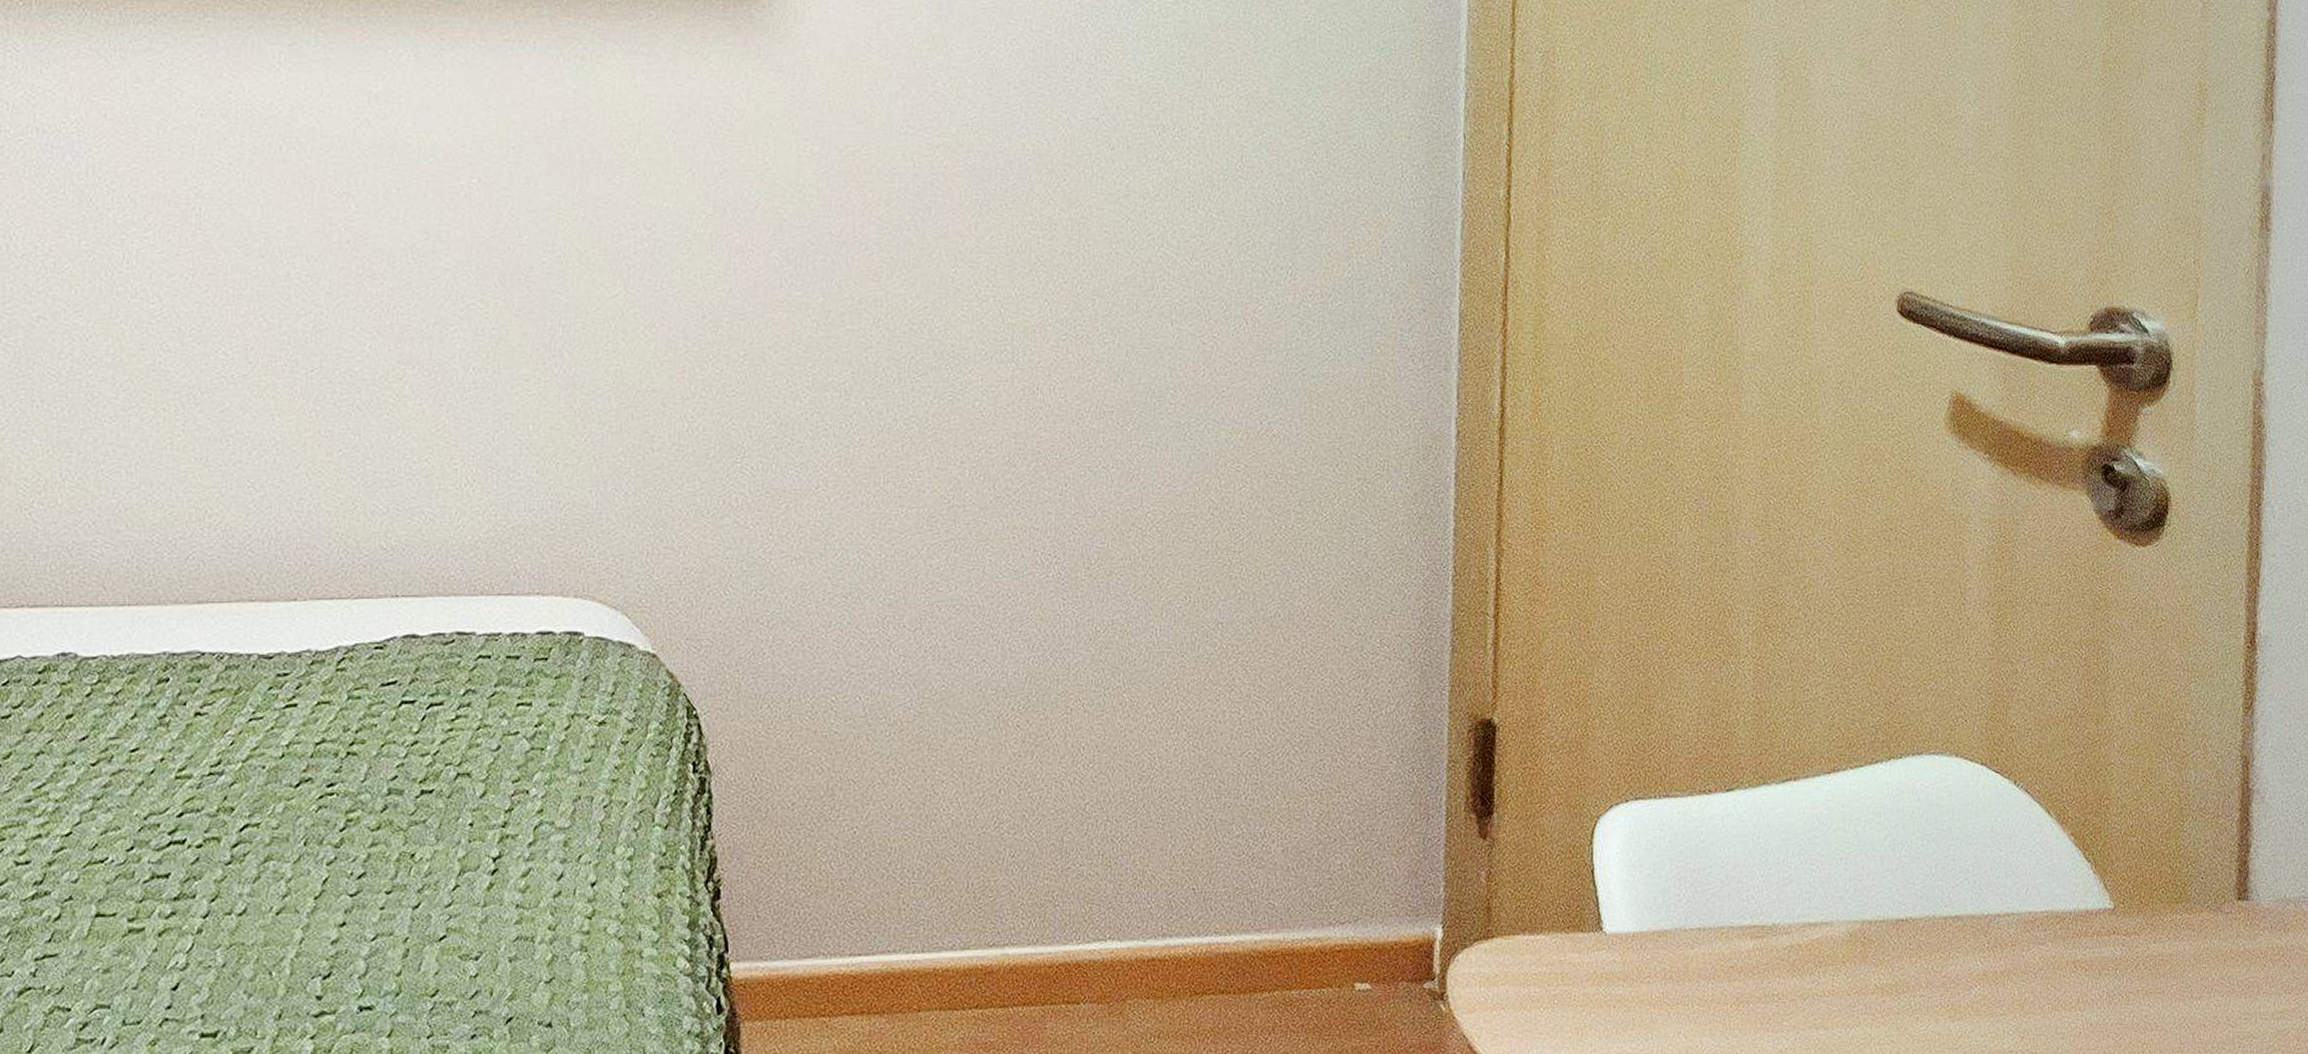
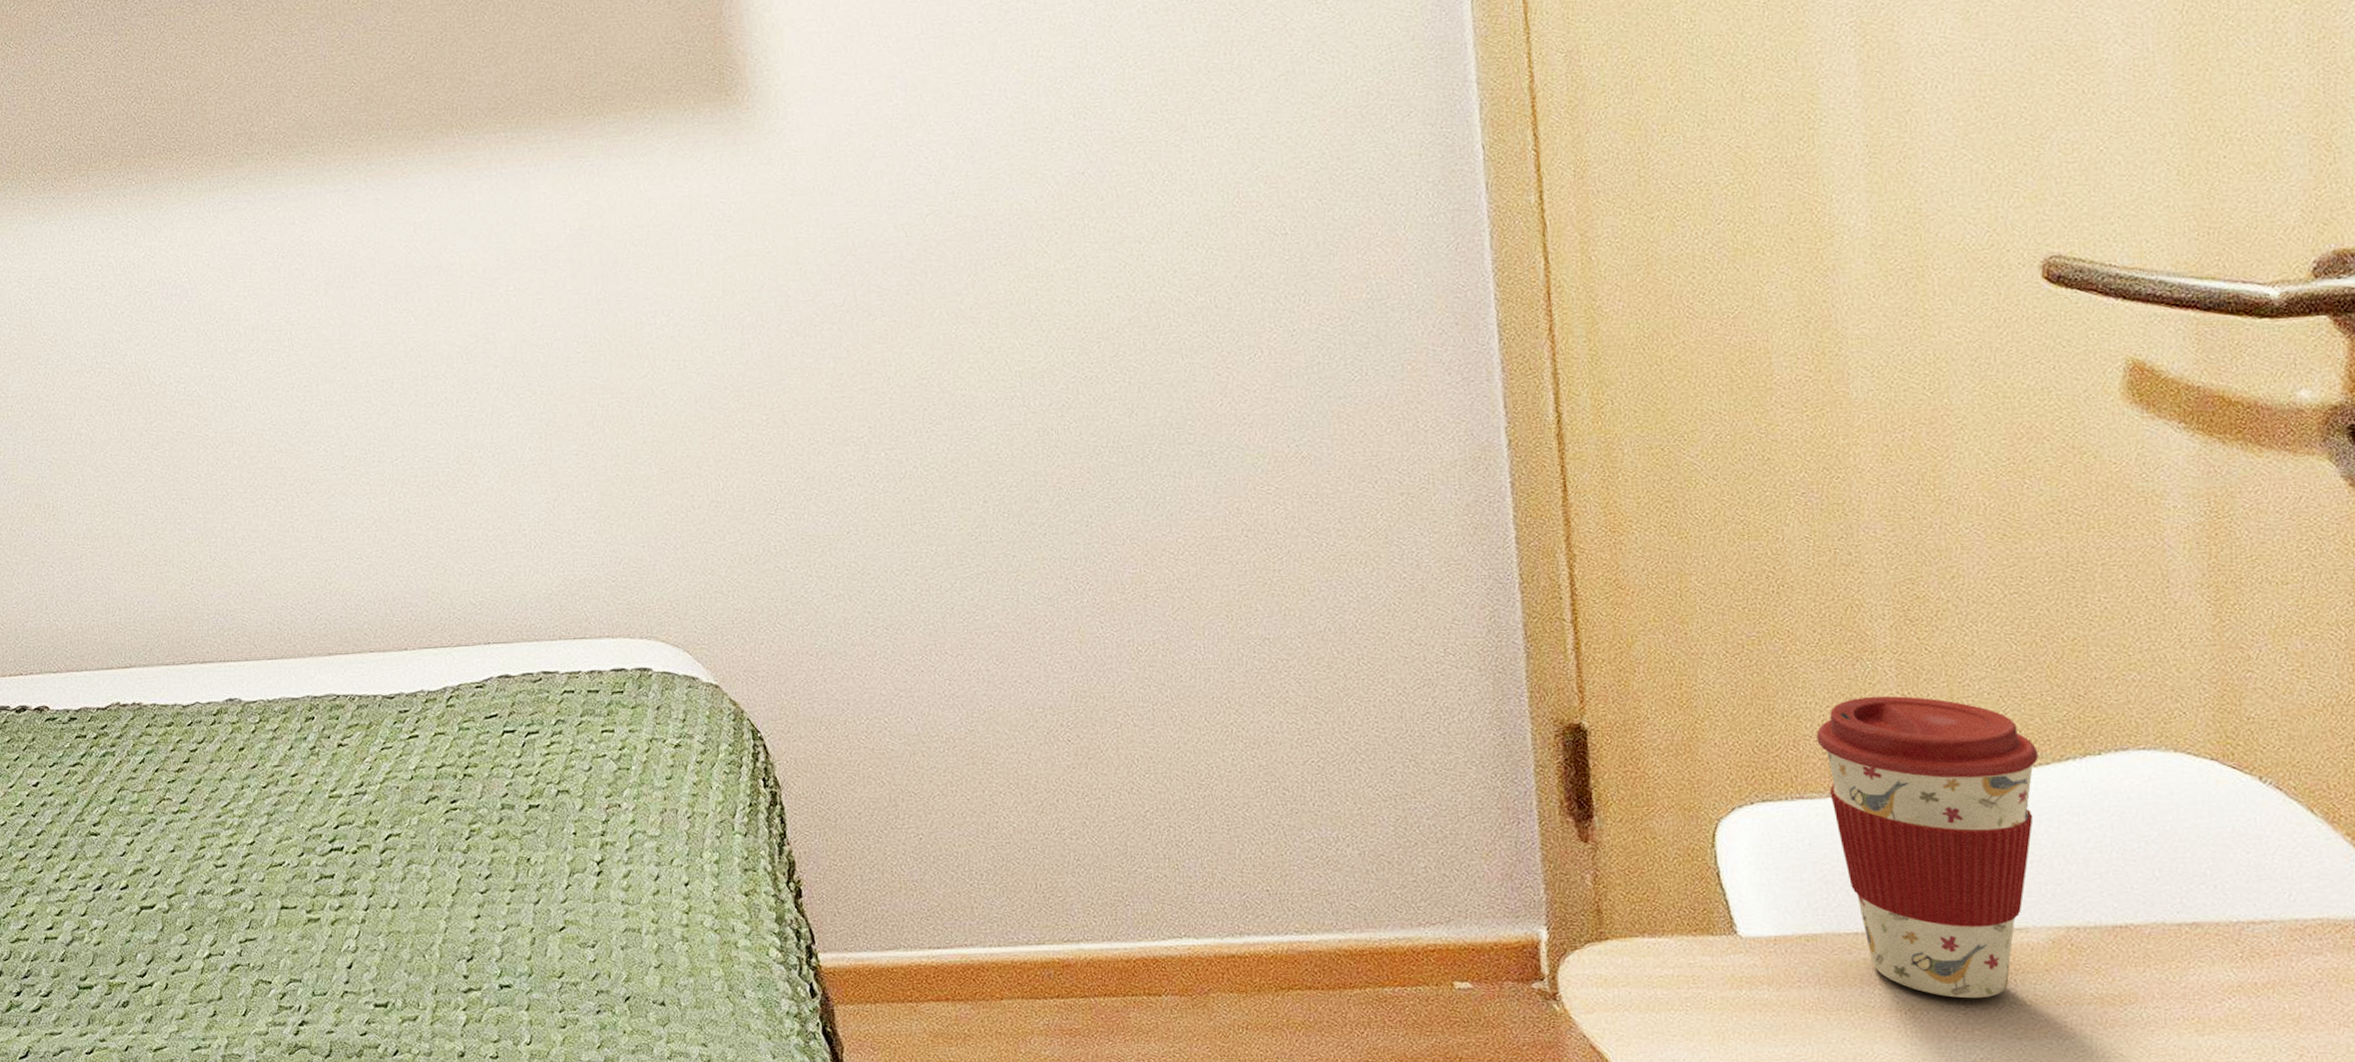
coffee cup: none [1685,698,1855,991] -> present [1816,696,2038,999]

